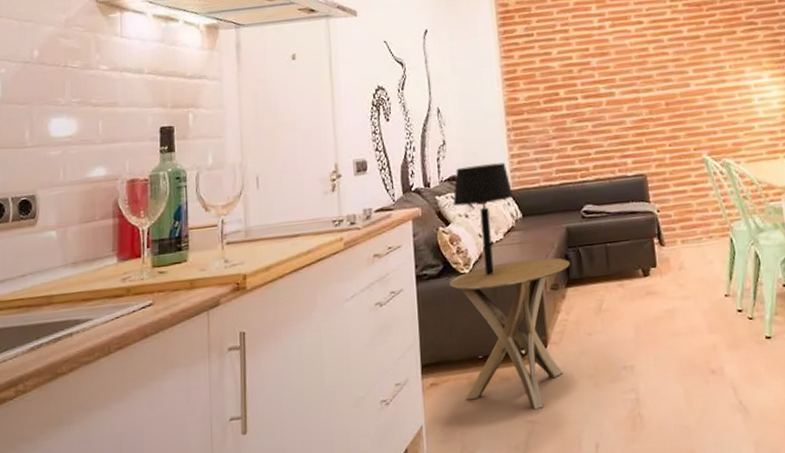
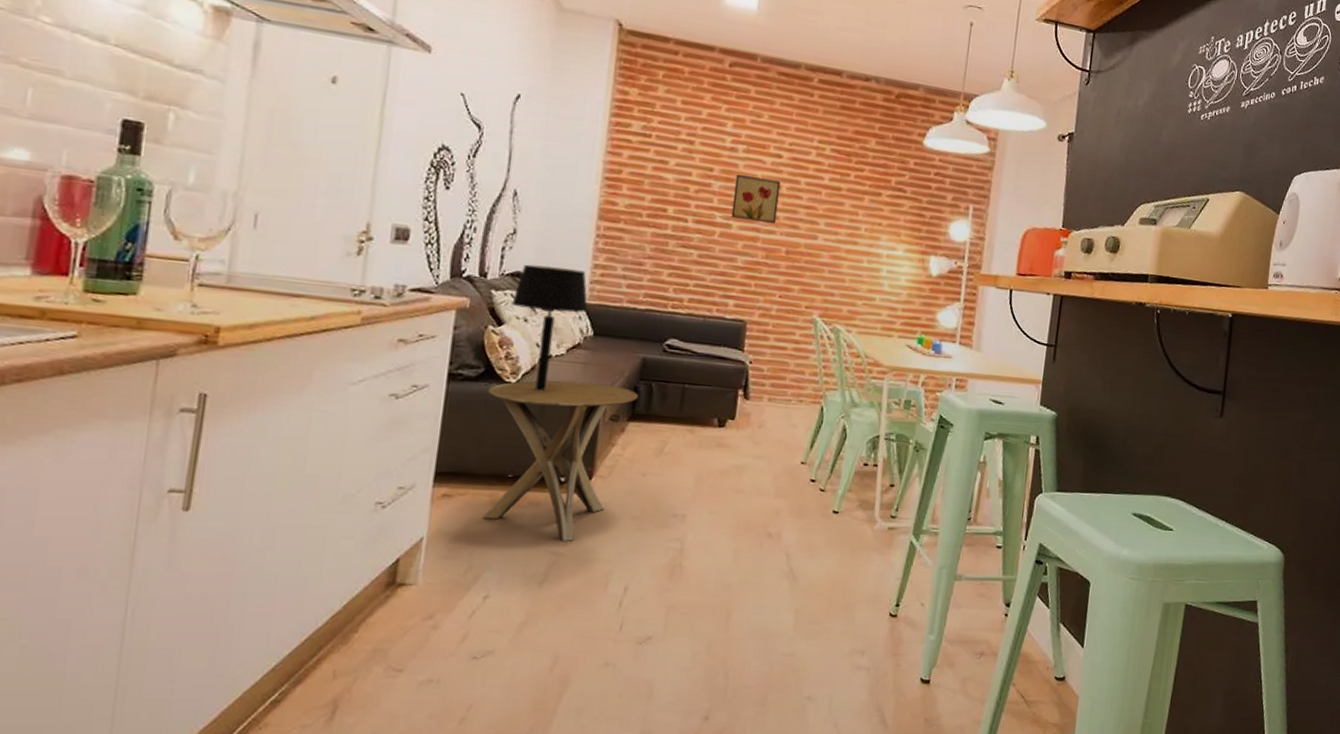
wall art: none [608,44,651,86] -> present [731,175,781,223]

